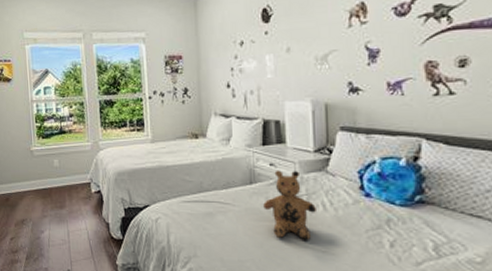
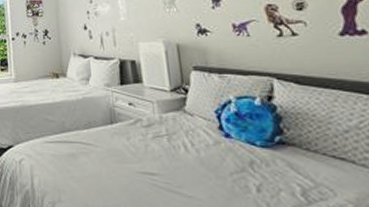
teddy bear: present [263,170,316,240] -> none [125,109,178,184]

